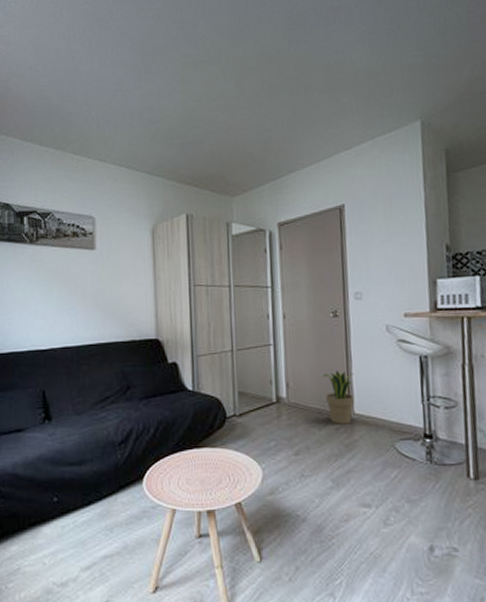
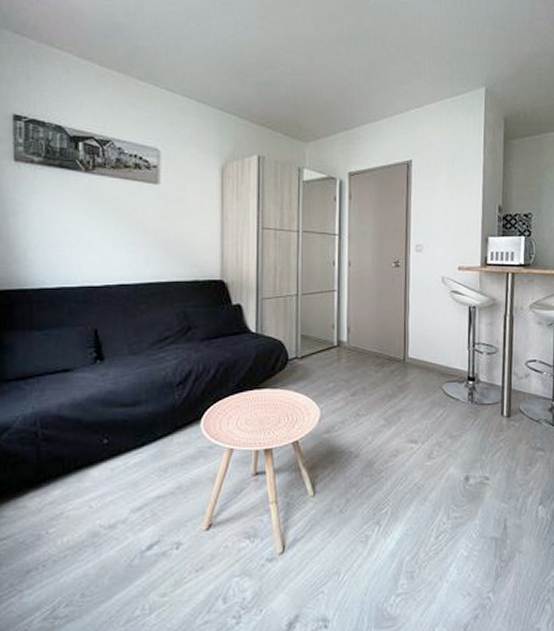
potted plant: present [323,371,354,425] -> none [382,317,411,368]

